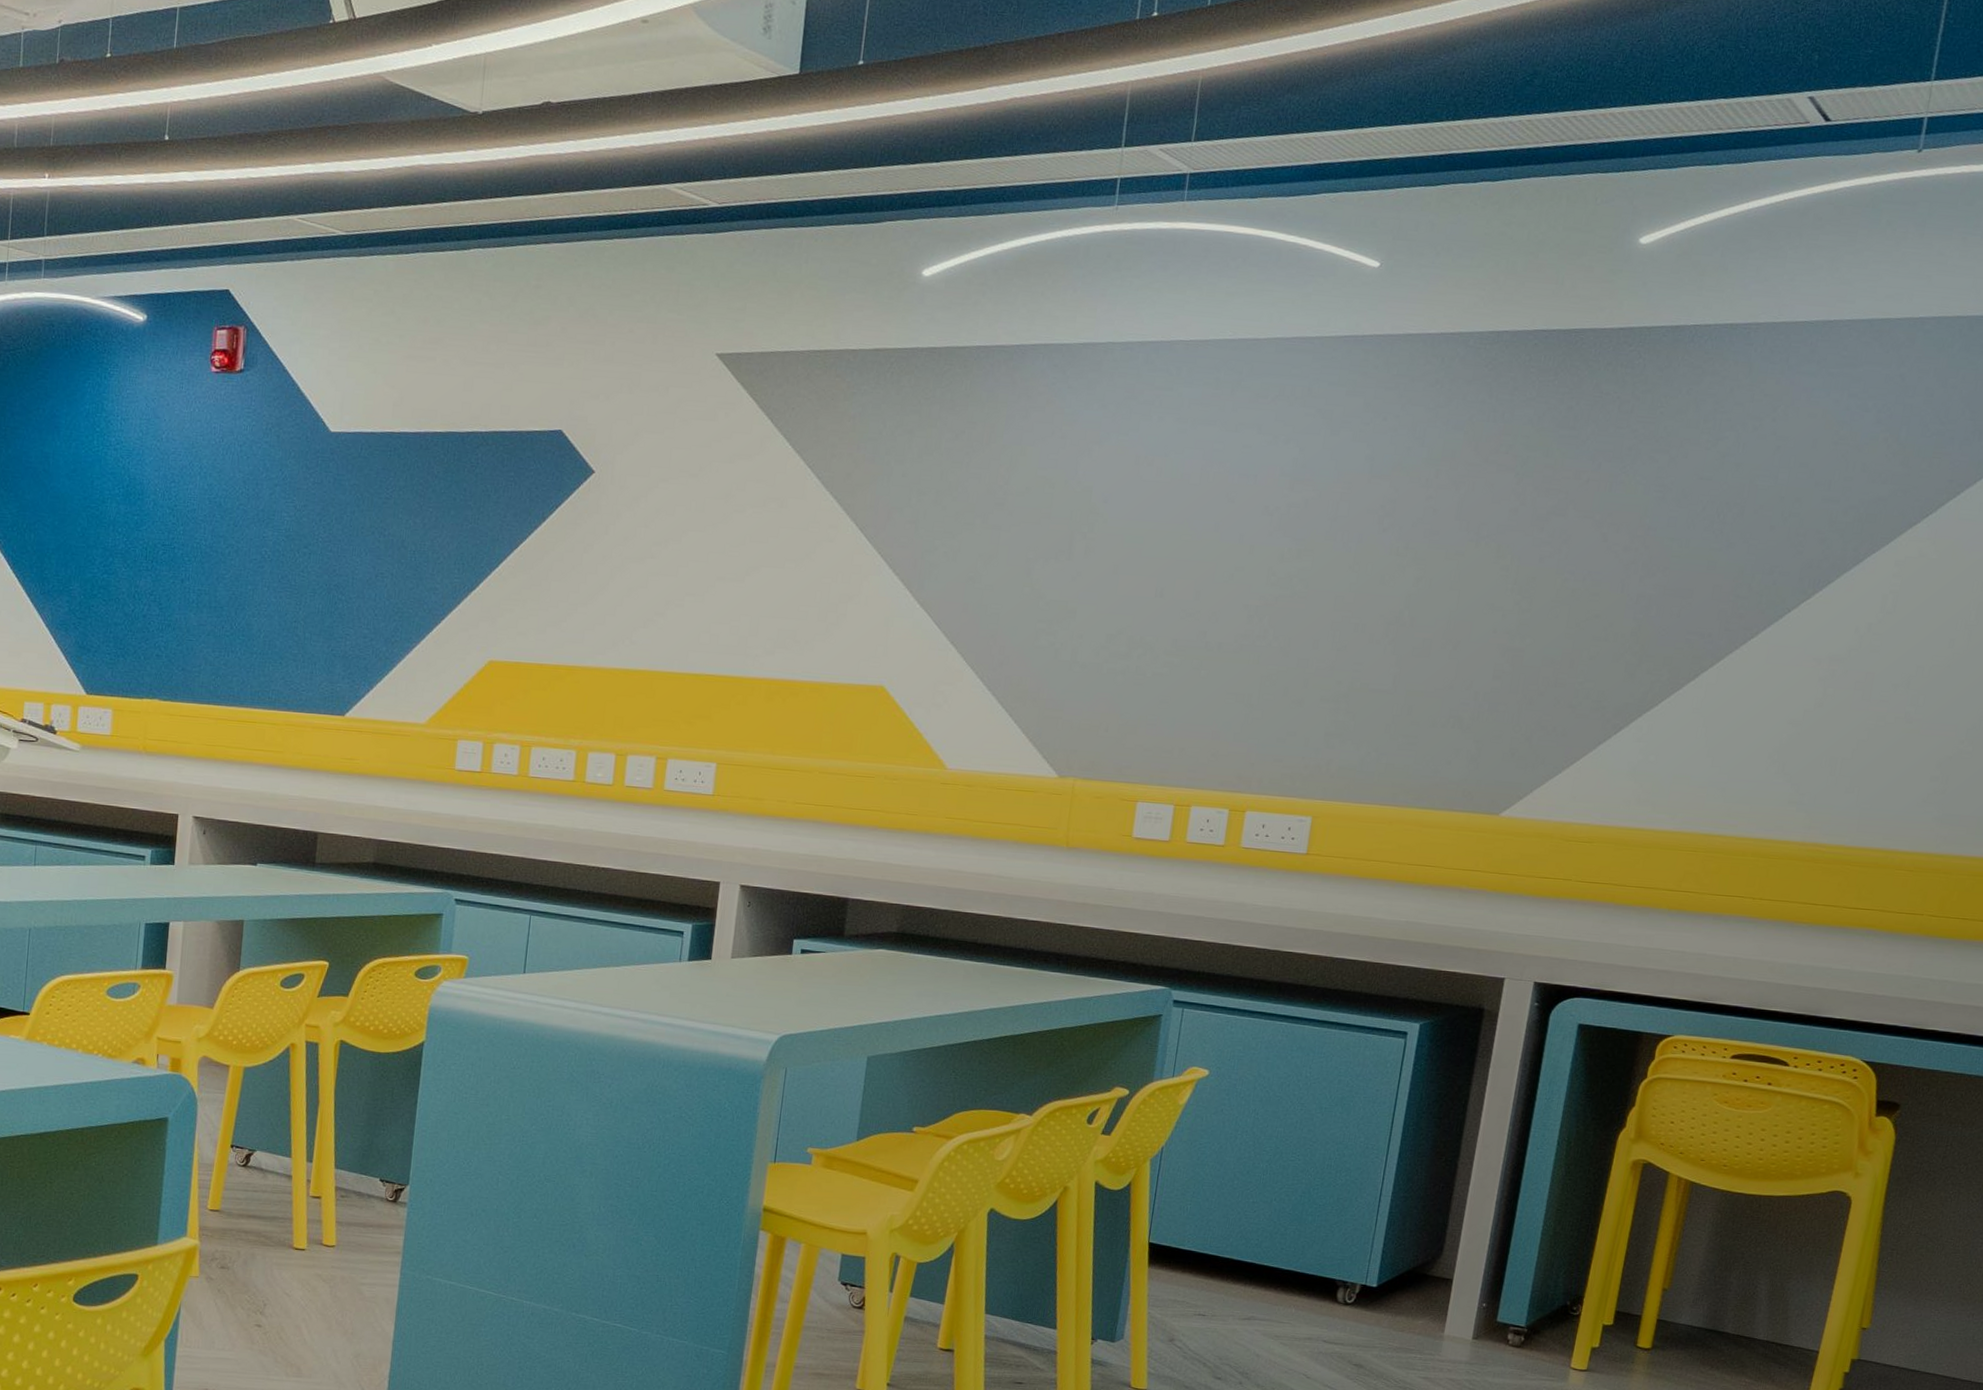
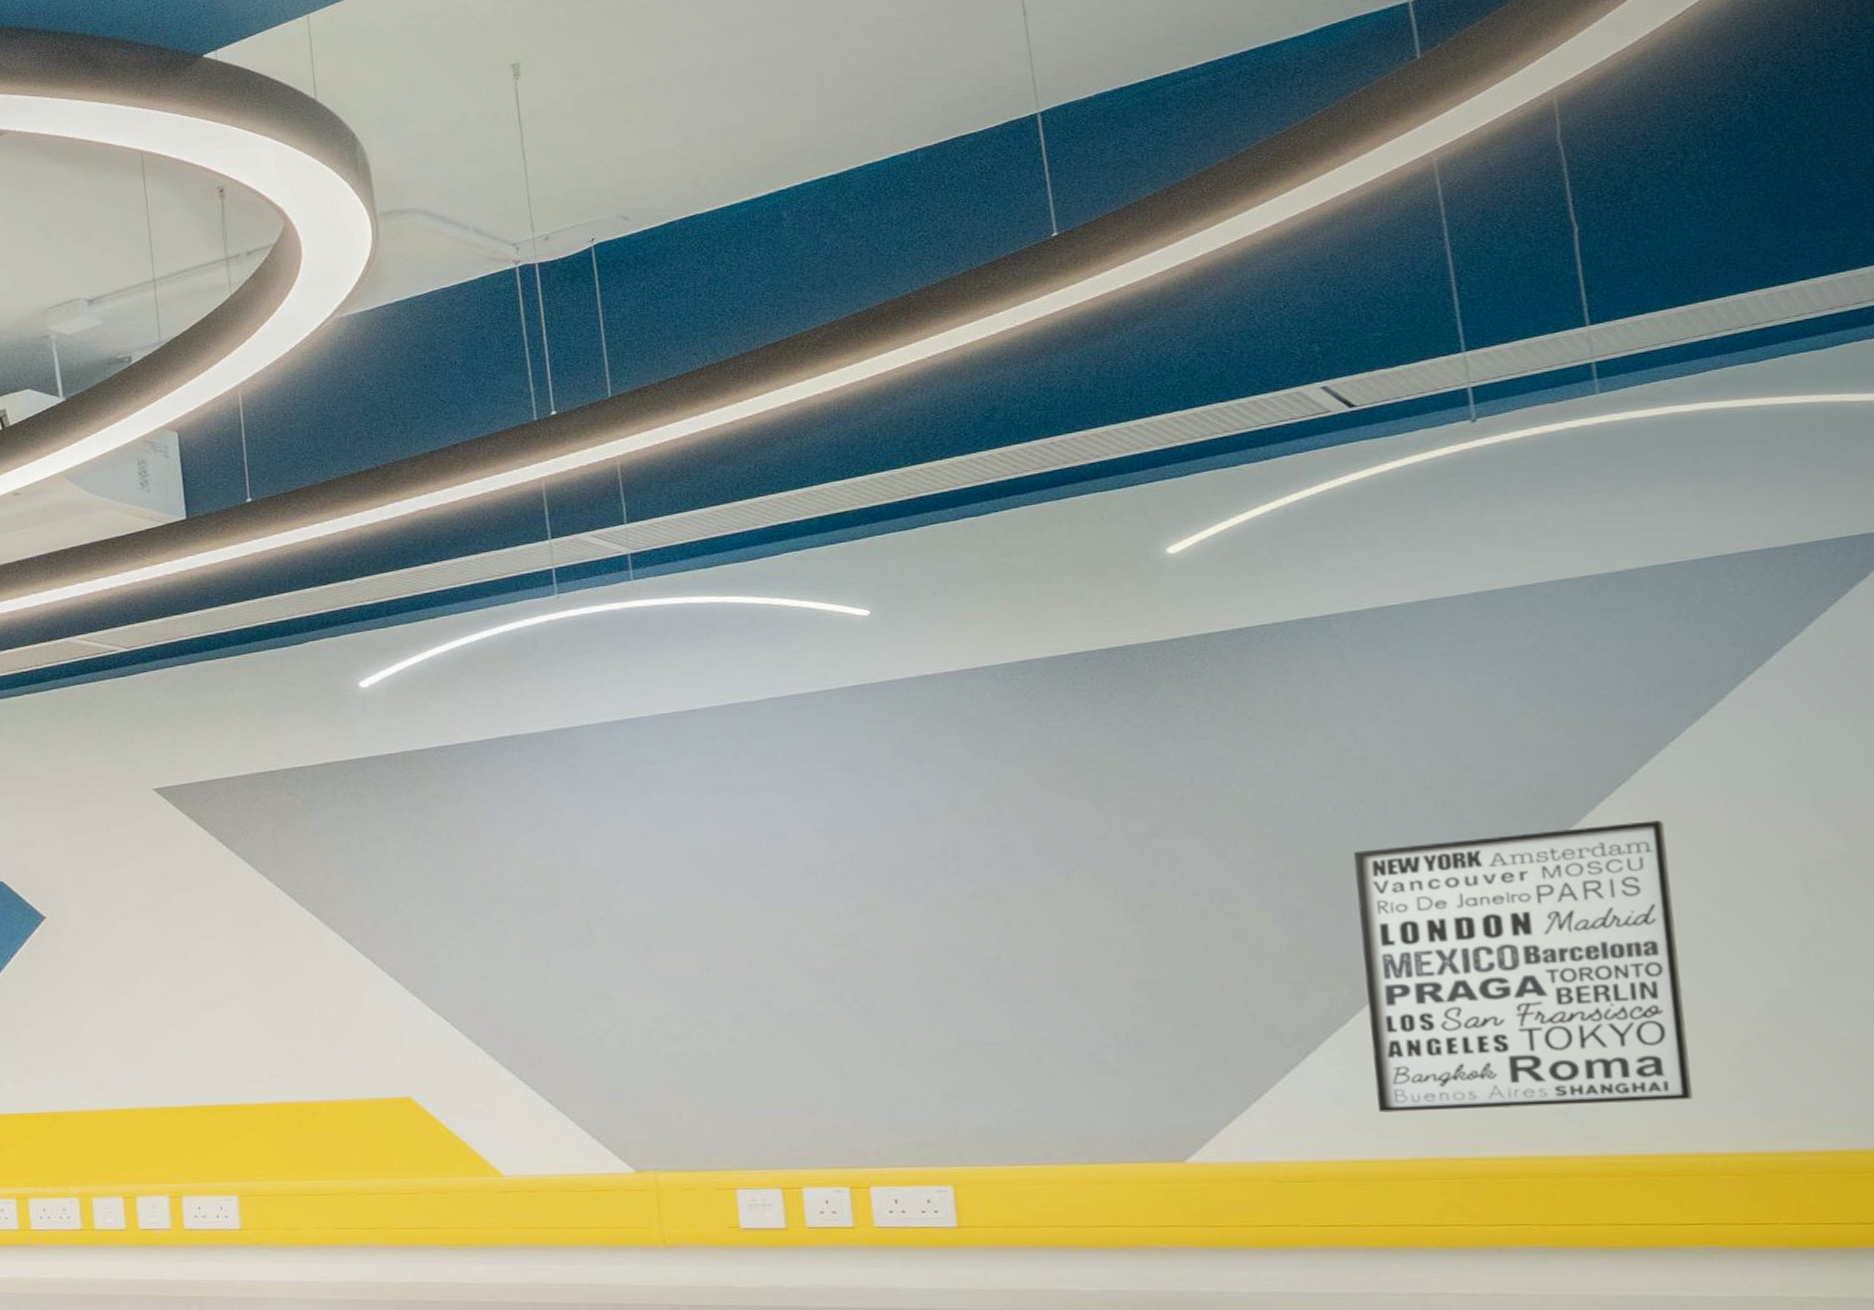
wall art: none [1659,549,1950,803] -> present [1353,820,1693,1113]

